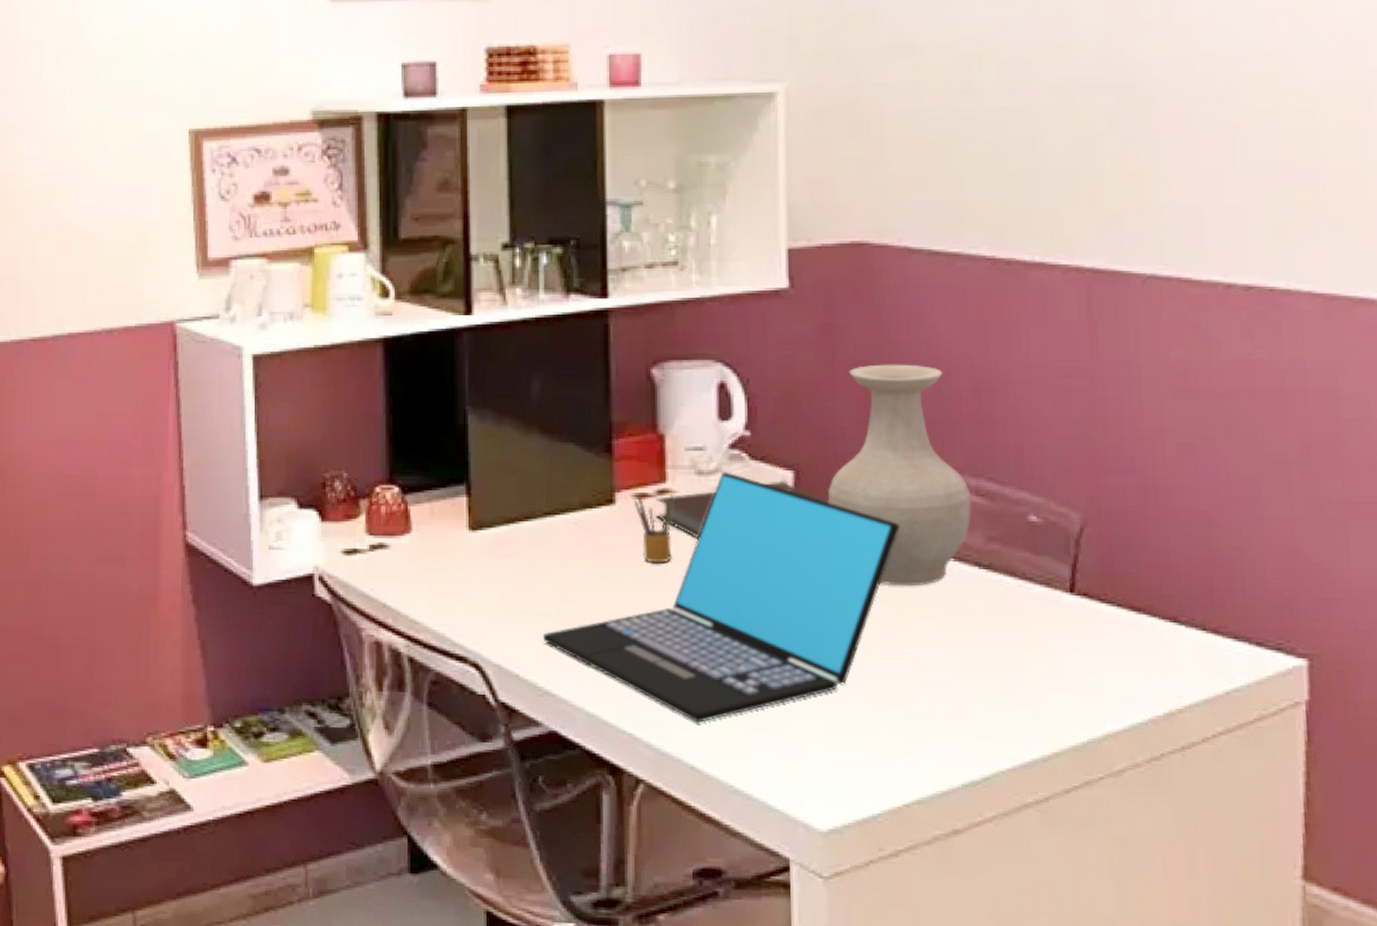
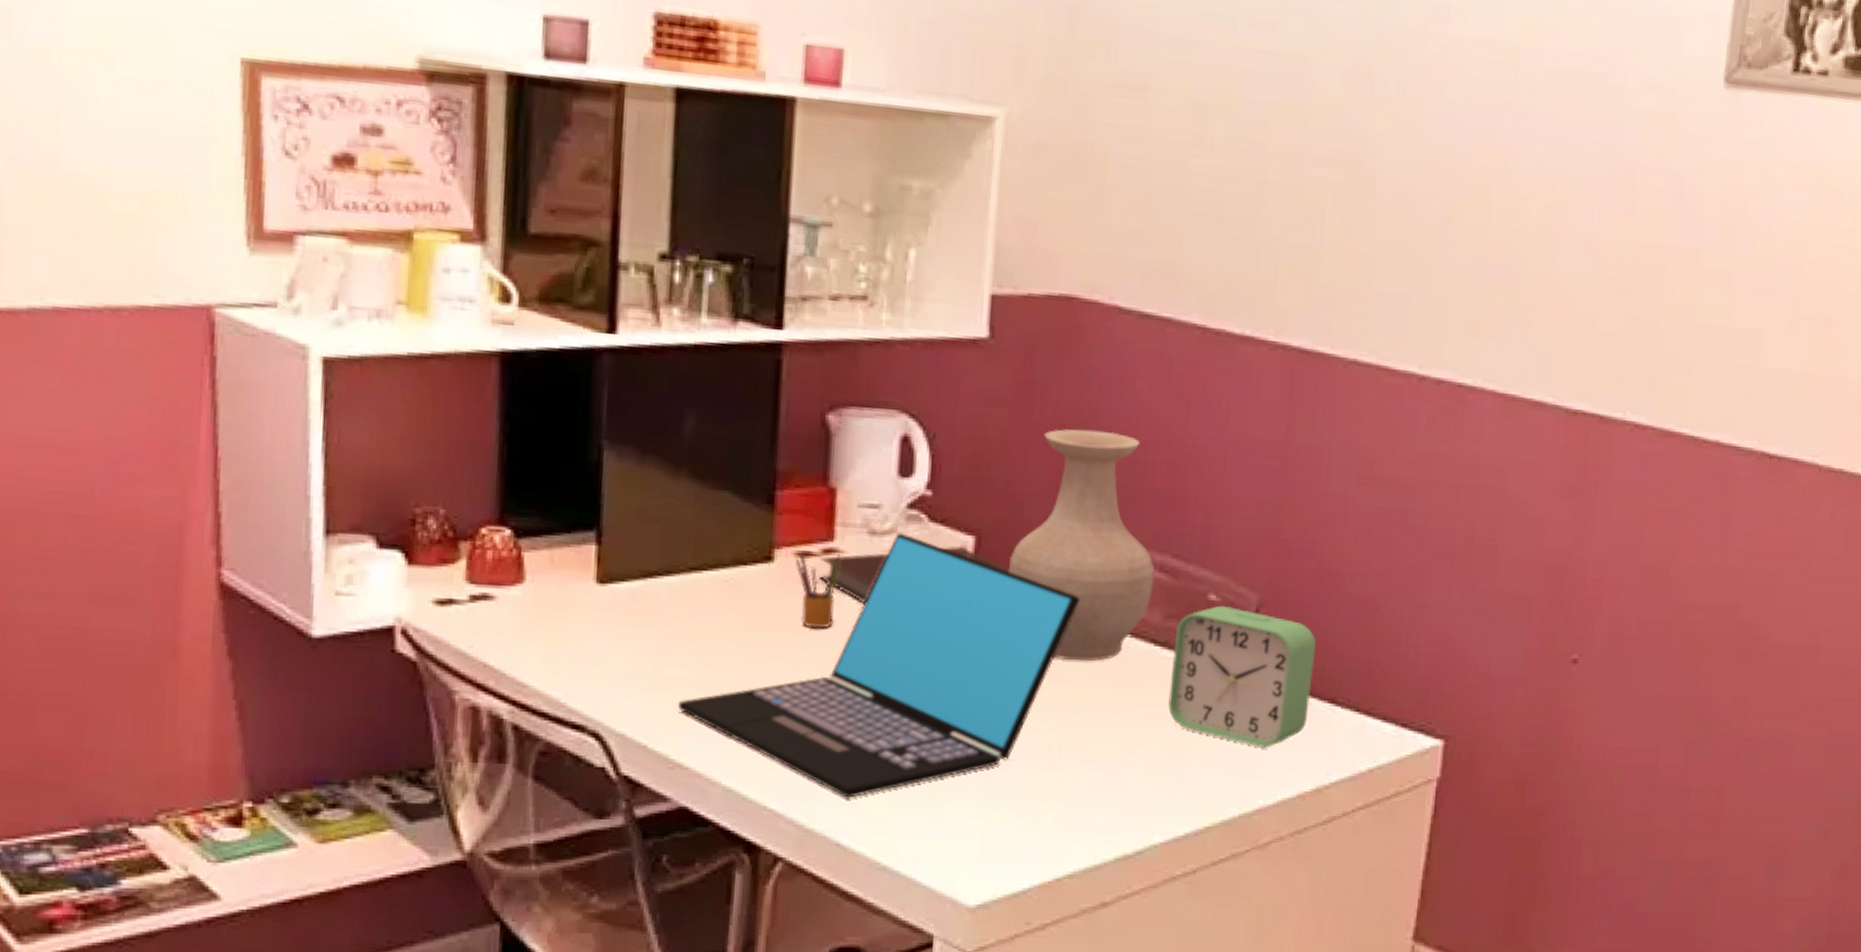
alarm clock: none [998,526,1151,670] -> present [1167,605,1317,748]

